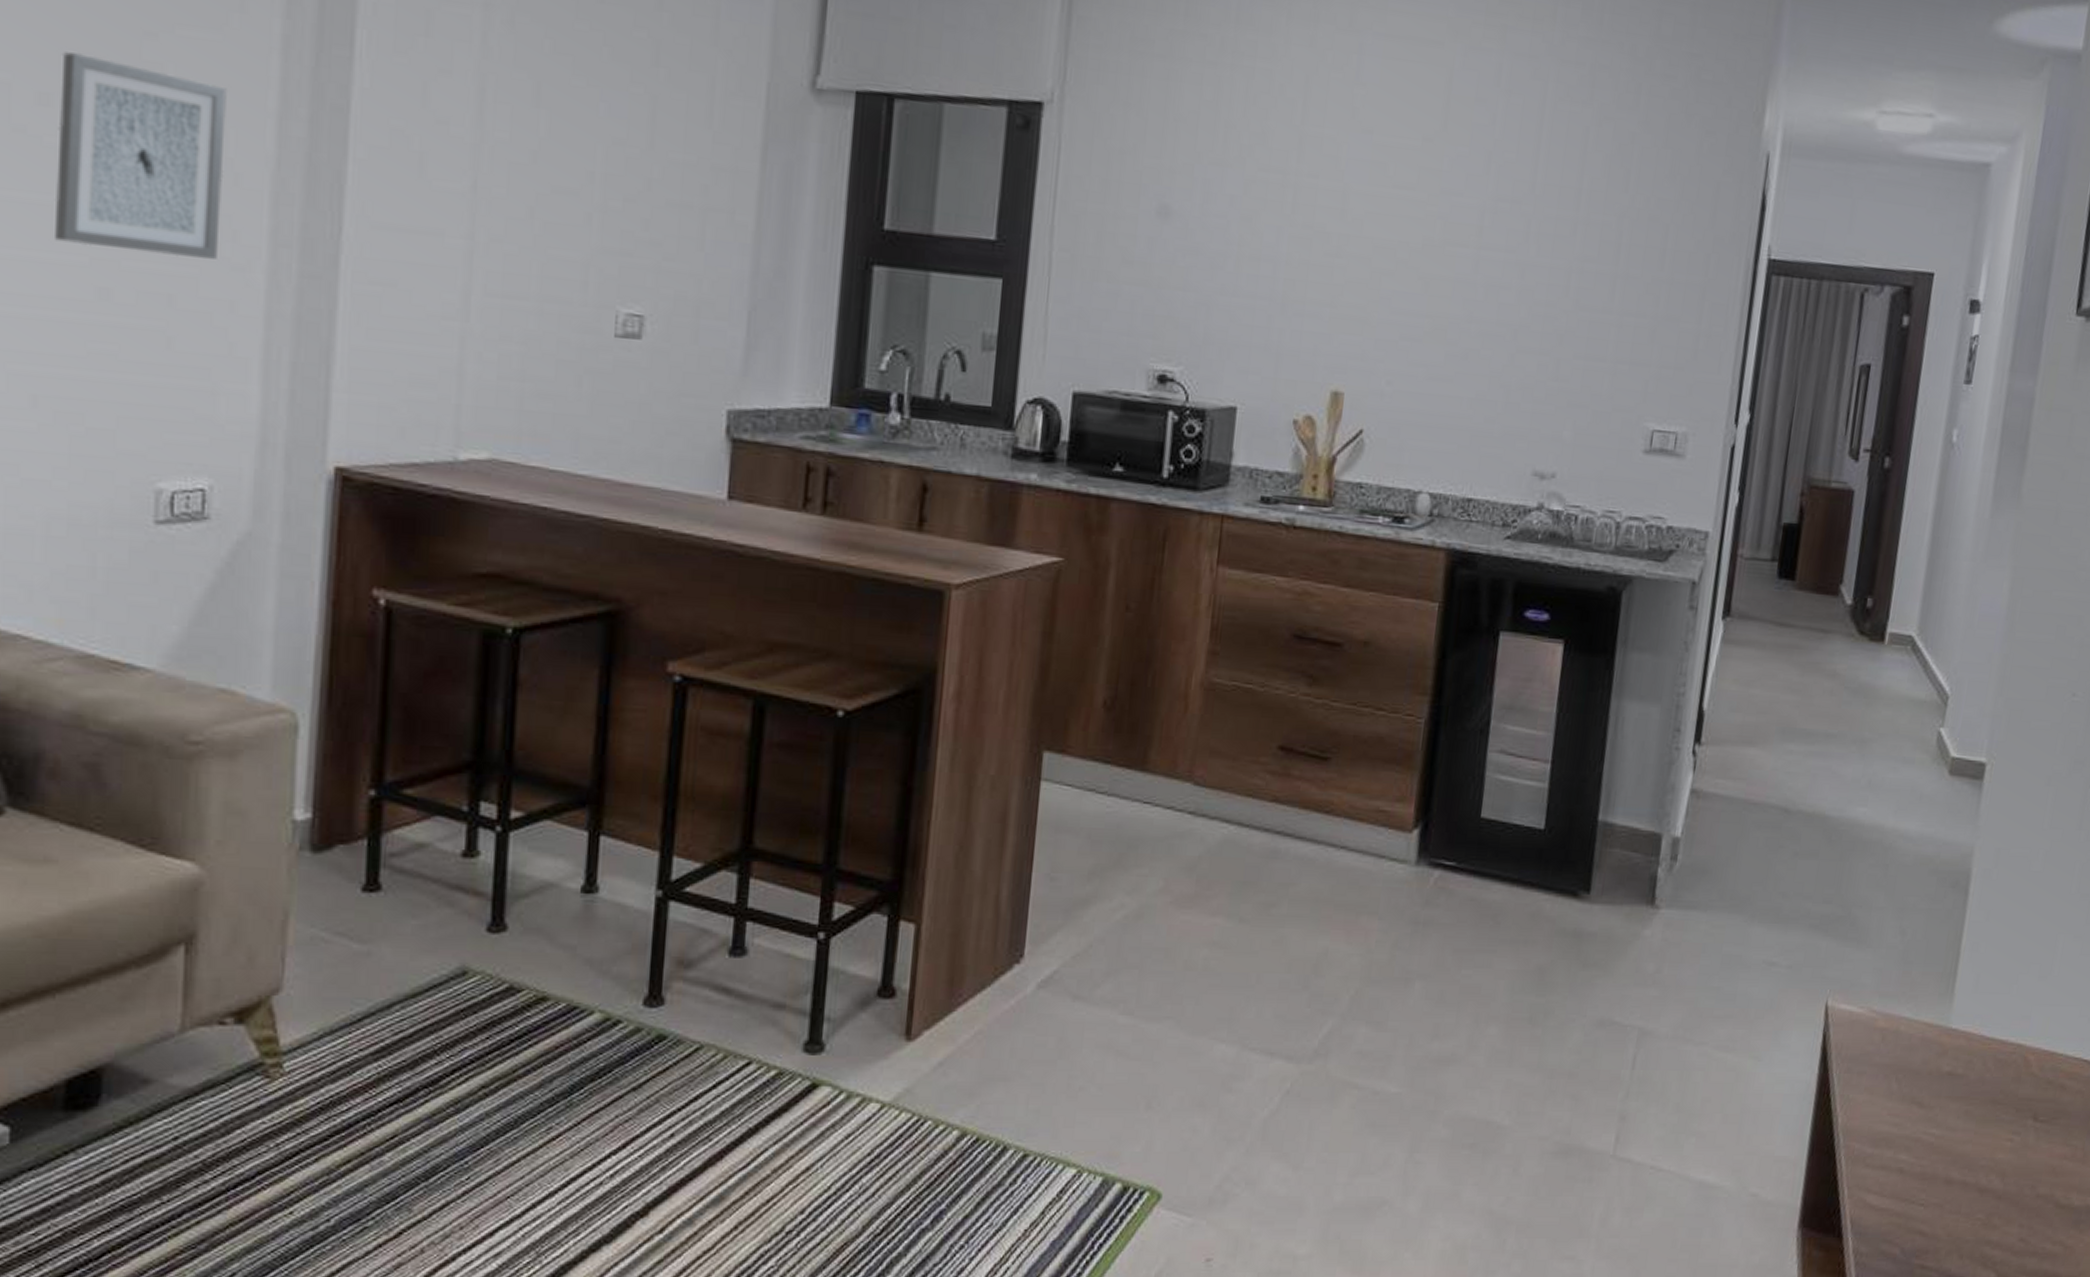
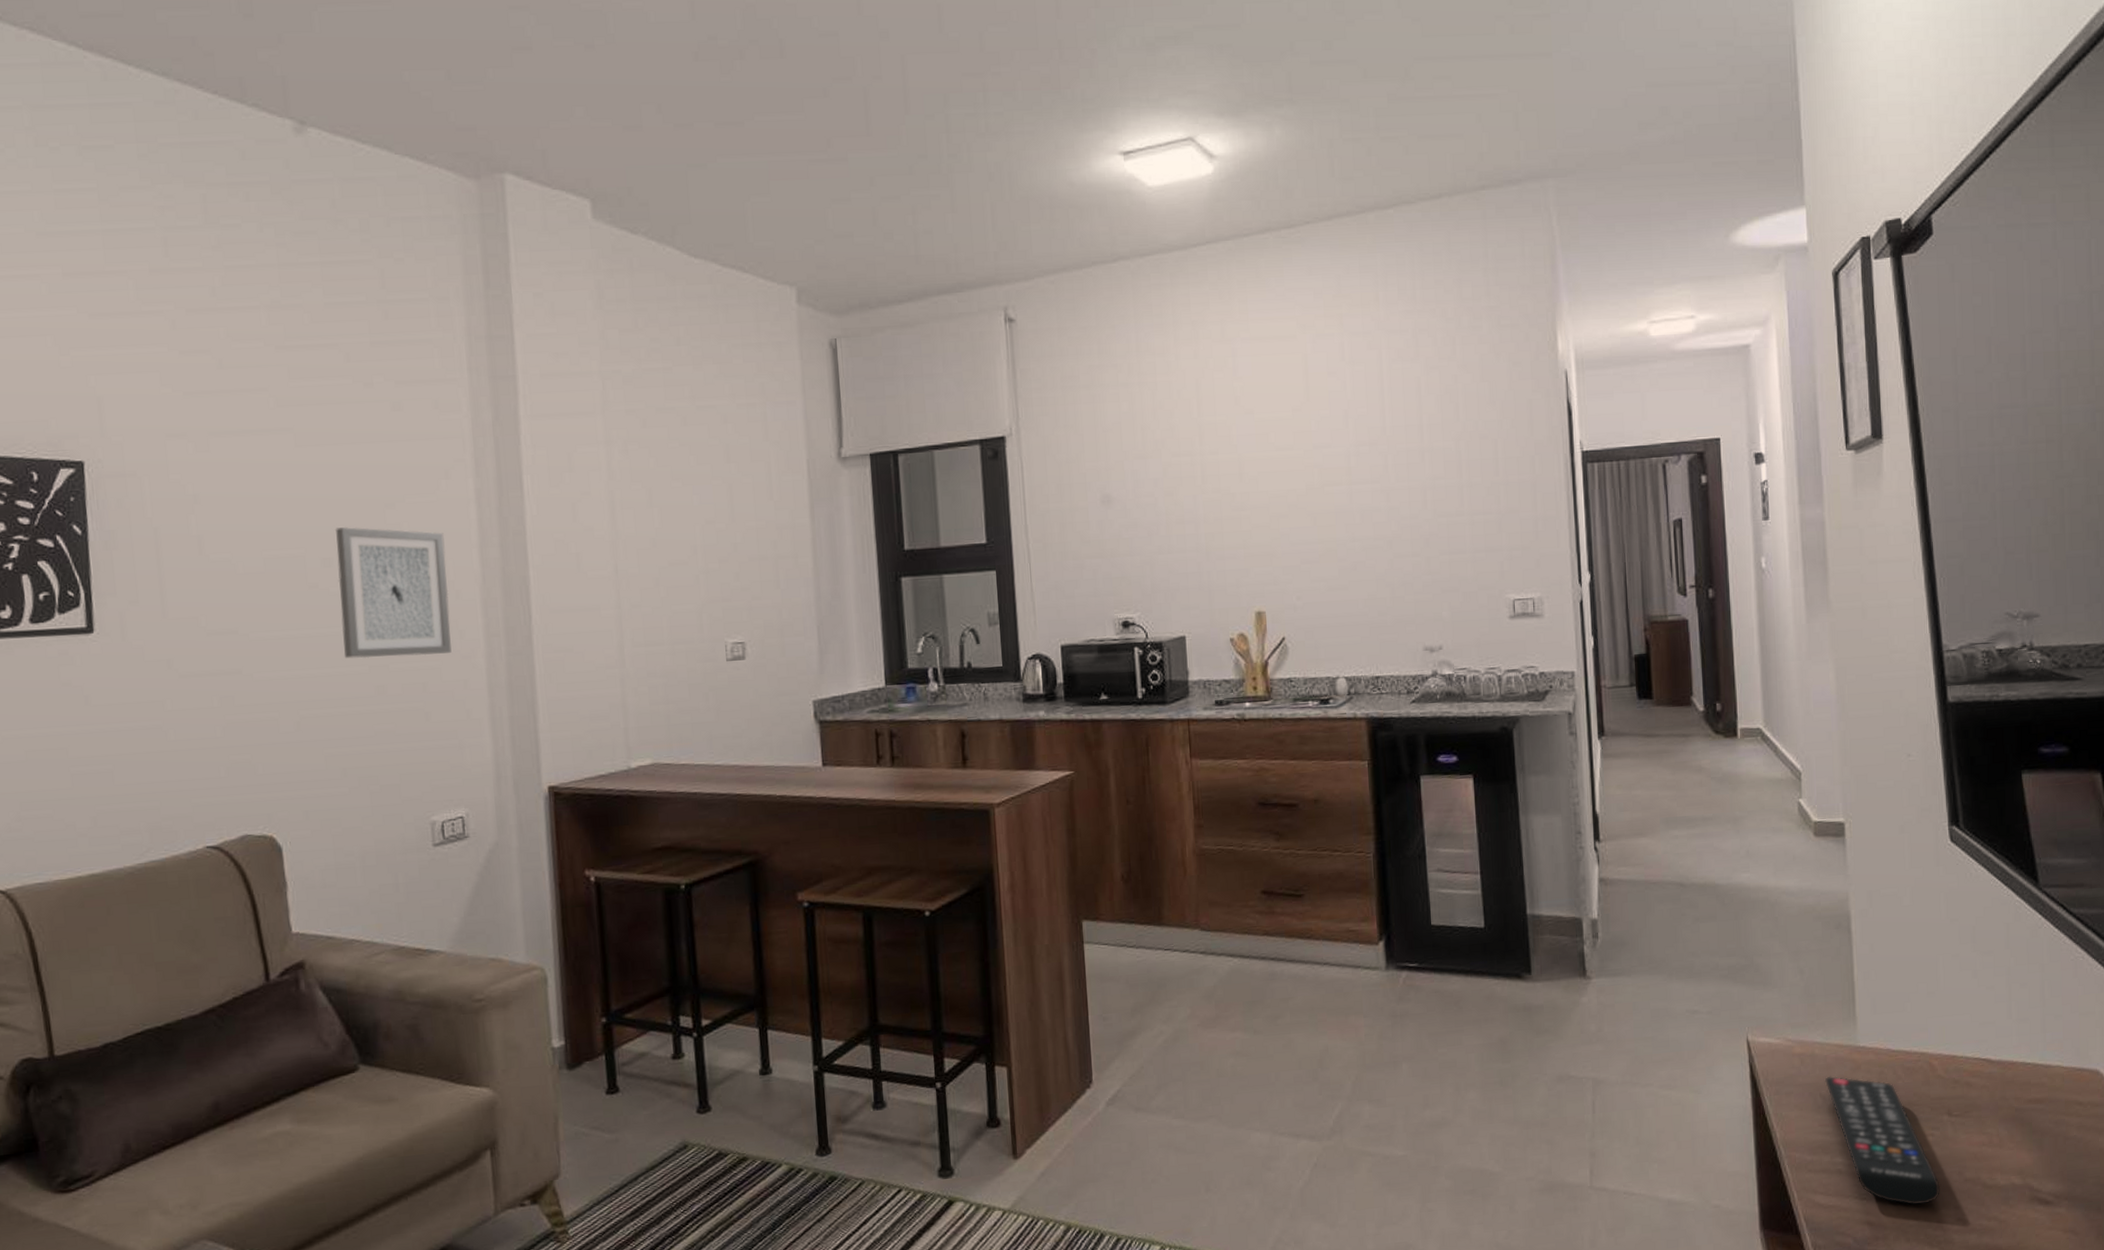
remote control: none [1904,1058,2009,1218] -> present [1824,1076,1940,1206]

